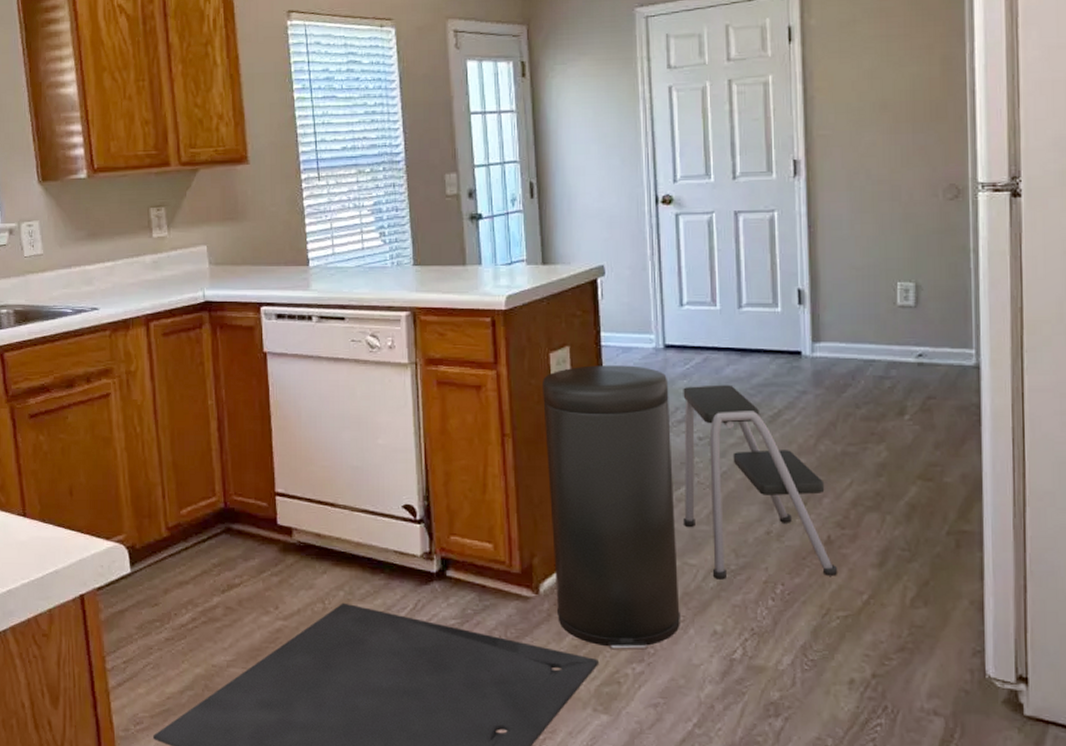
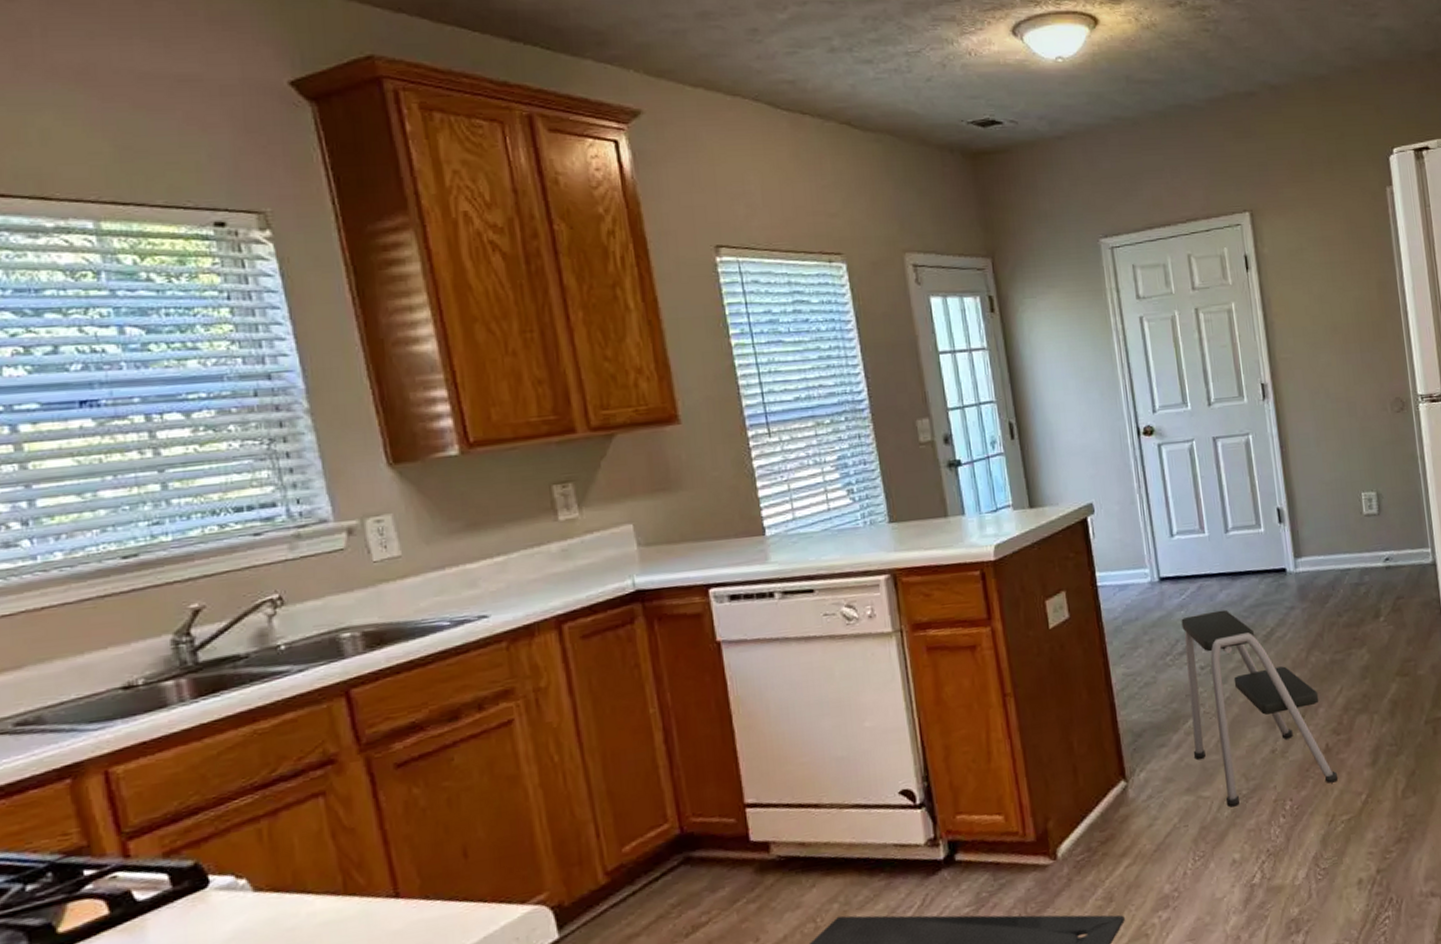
pedal bin: present [543,365,680,651] -> none [1040,603,1201,903]

